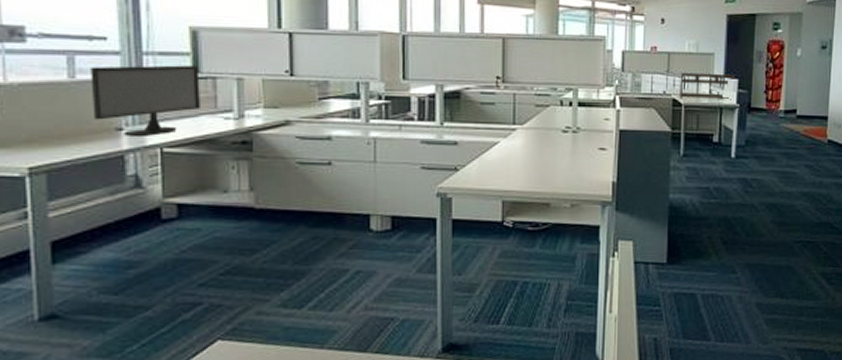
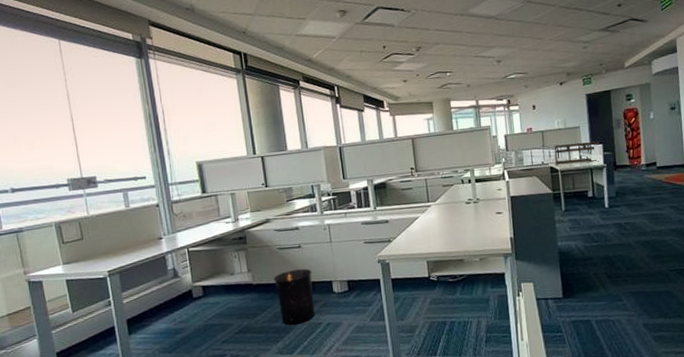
computer monitor: present [91,65,200,136] -> none [138,188,209,243]
waste bin: none [286,194,343,269] -> present [273,268,316,325]

